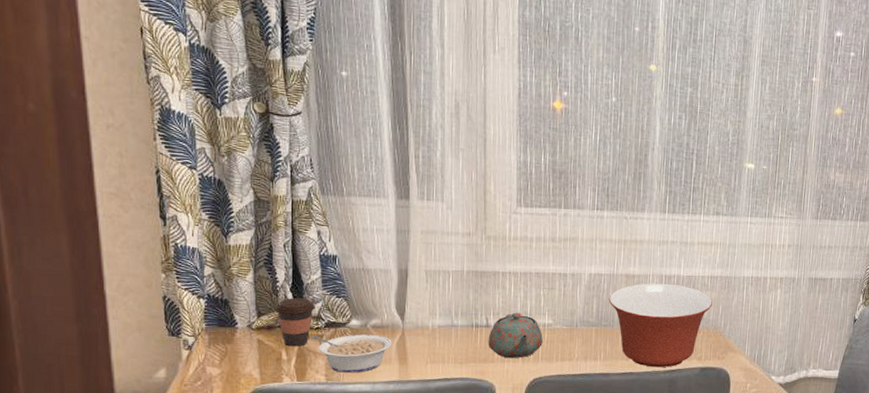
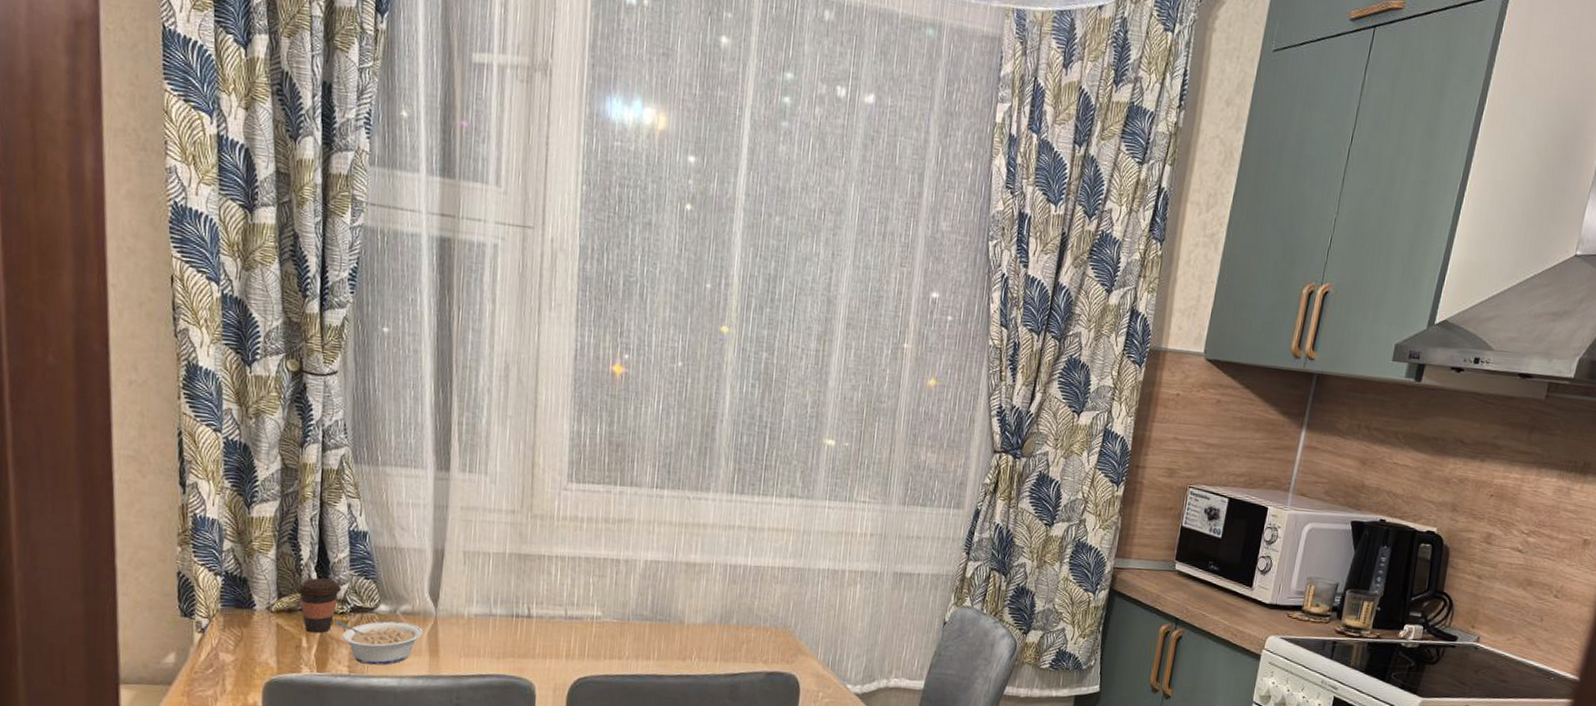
teapot: present [488,312,543,359] -> none [528,602,590,655]
mixing bowl: present [608,283,712,368] -> none [665,573,783,671]

